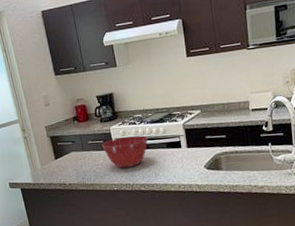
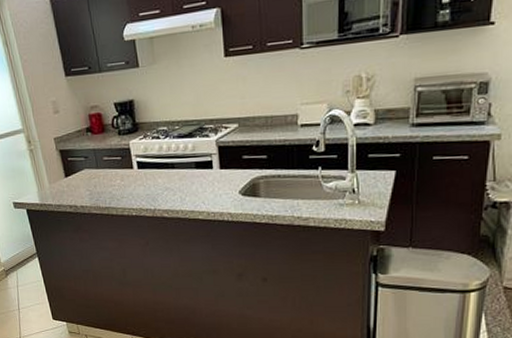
mixing bowl: present [102,135,148,168] -> none [119,152,174,191]

